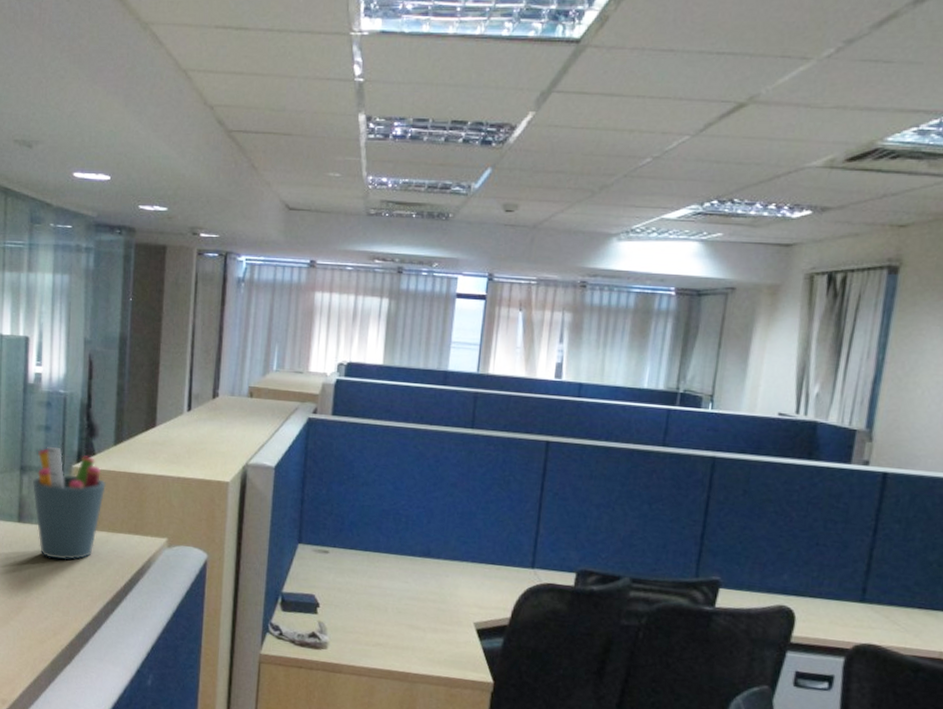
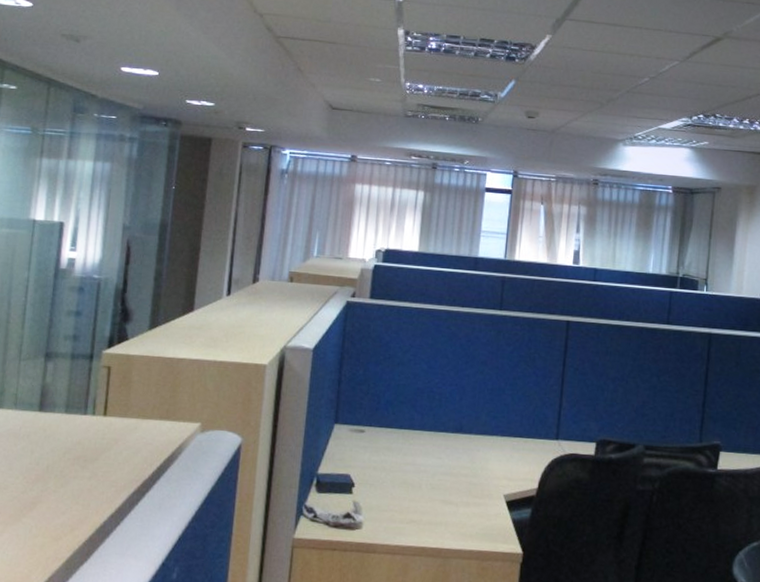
pen holder: present [33,446,107,560] -> none [57,332,139,450]

